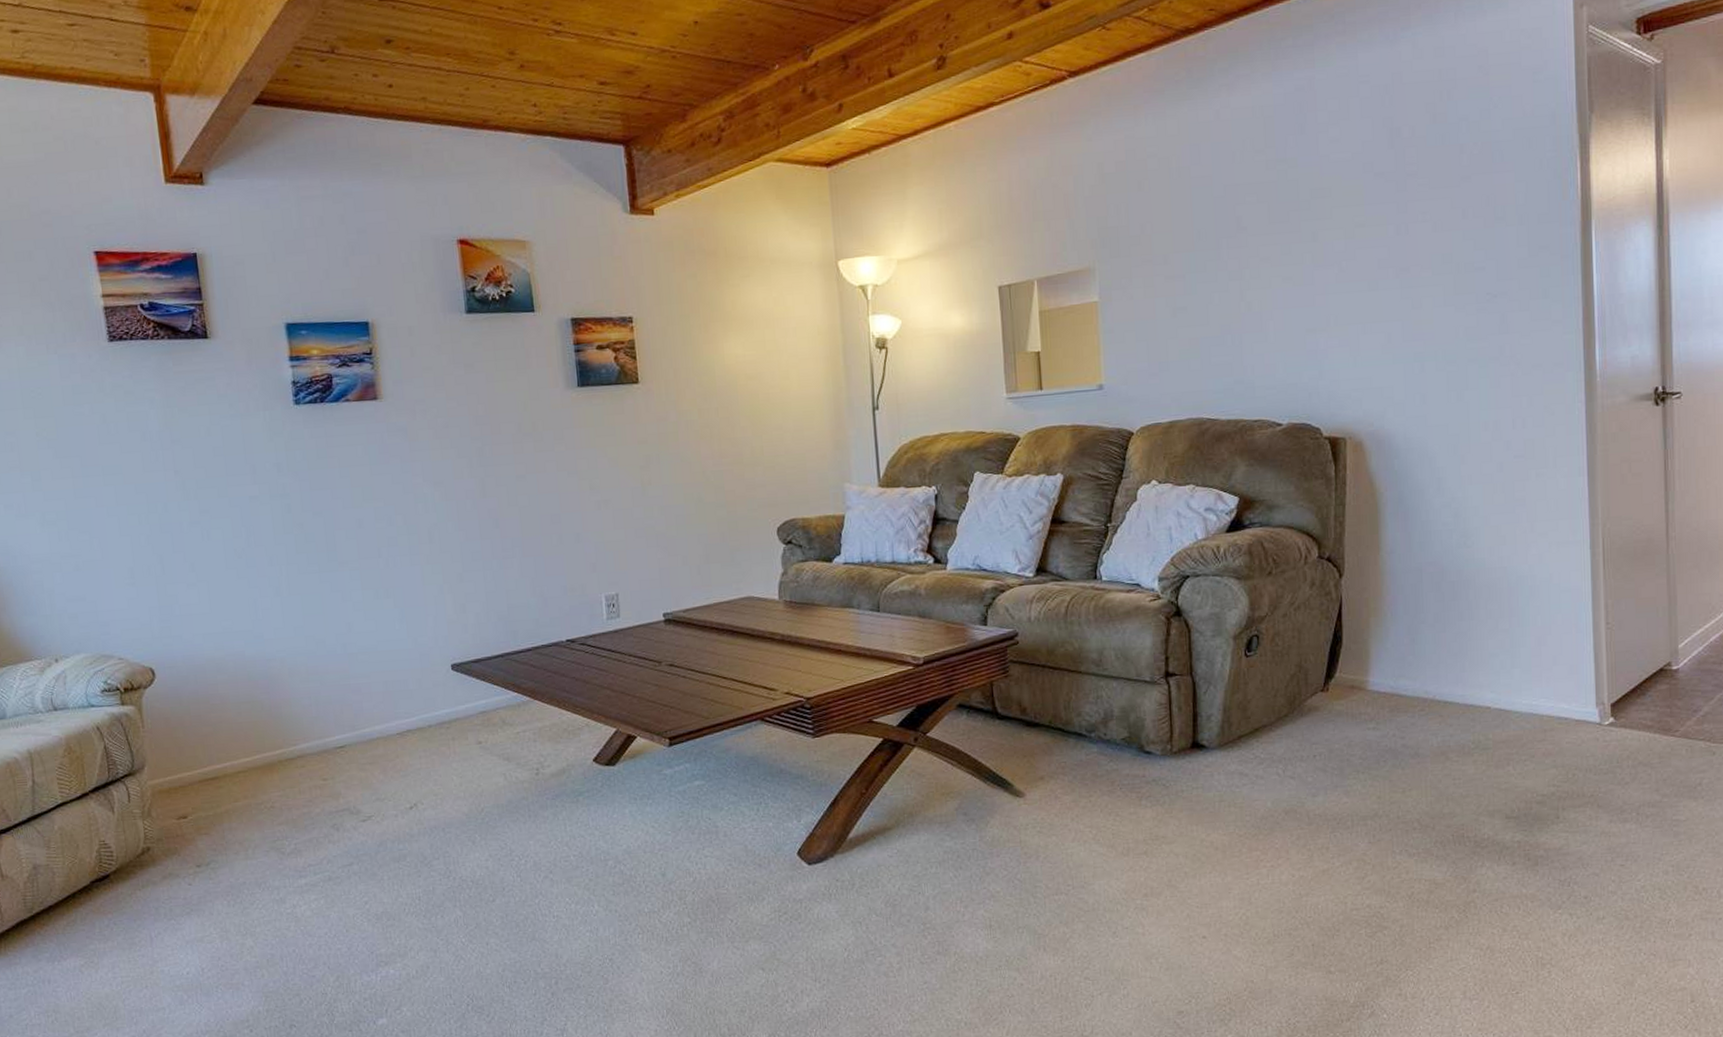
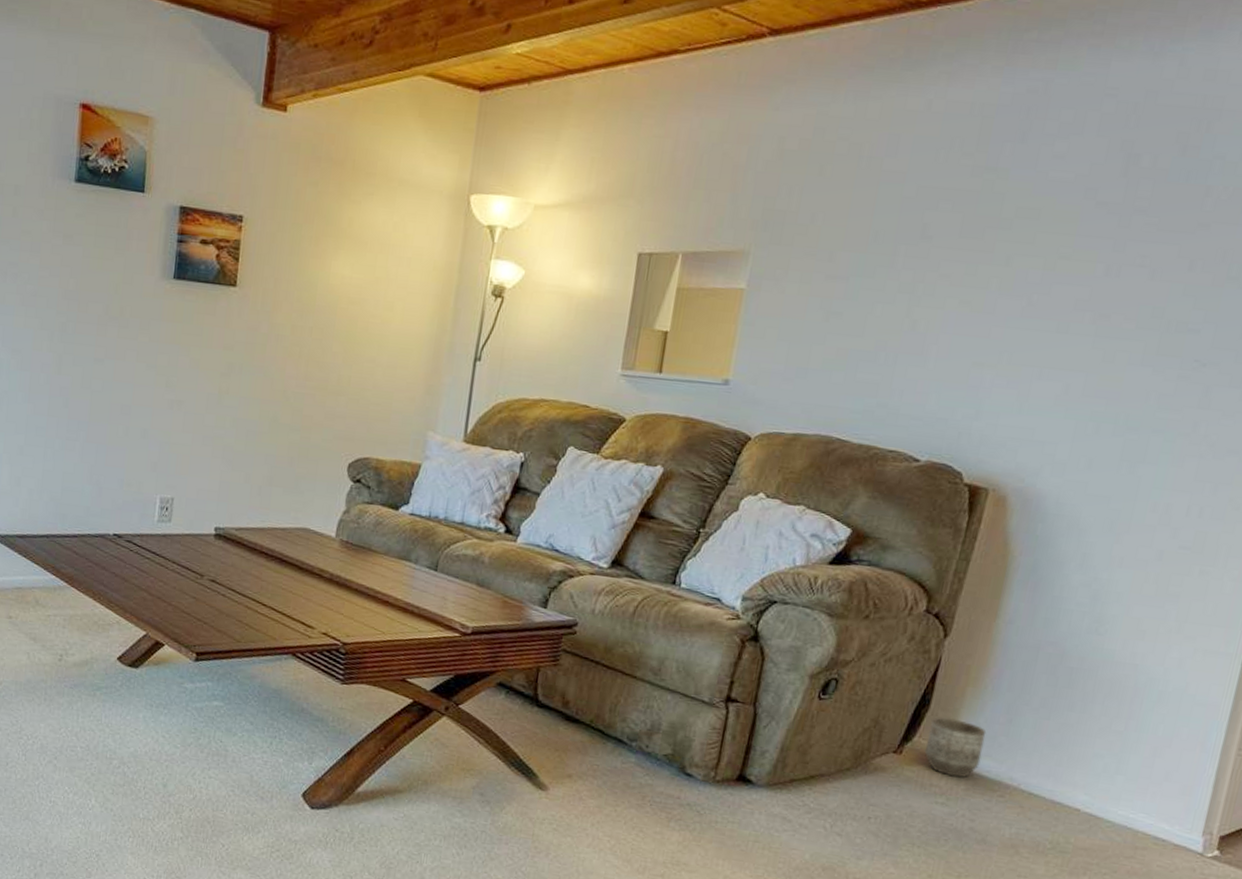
planter: none [1346,648,1397,702] -> present [924,716,987,778]

